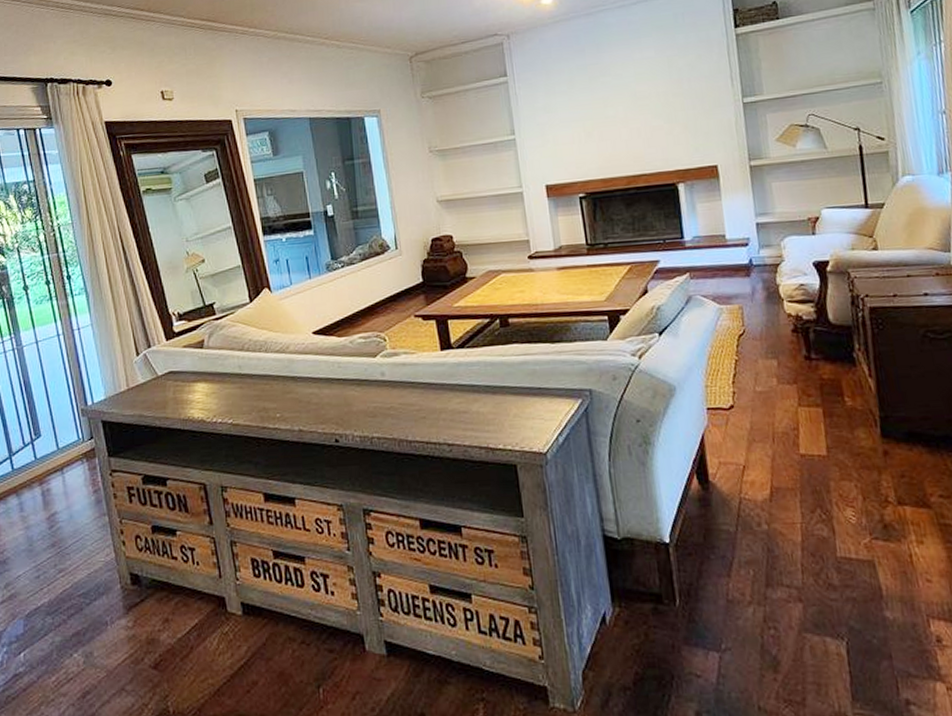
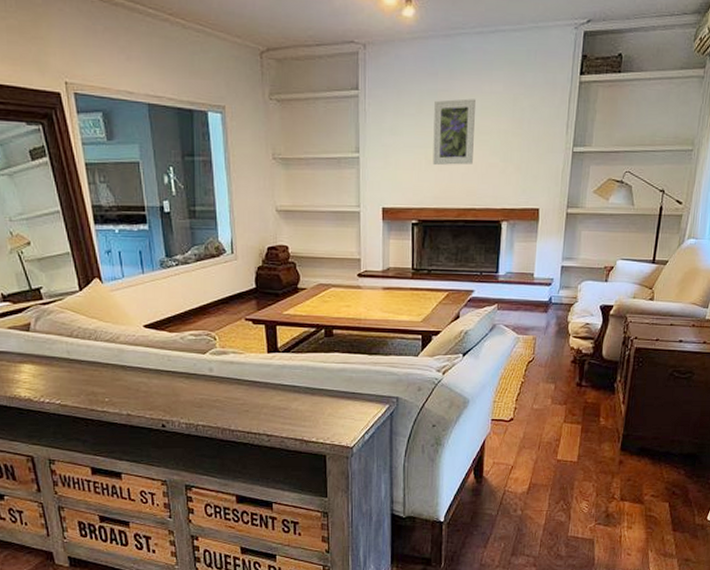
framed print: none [585,67,635,137] -> present [432,98,475,166]

